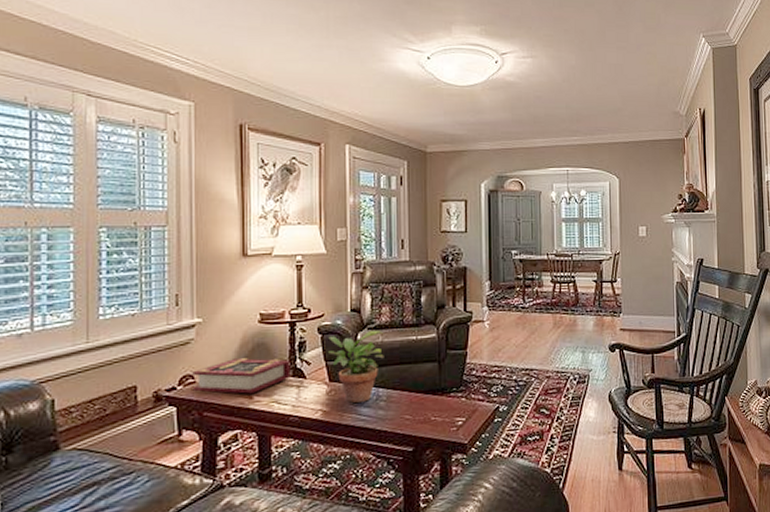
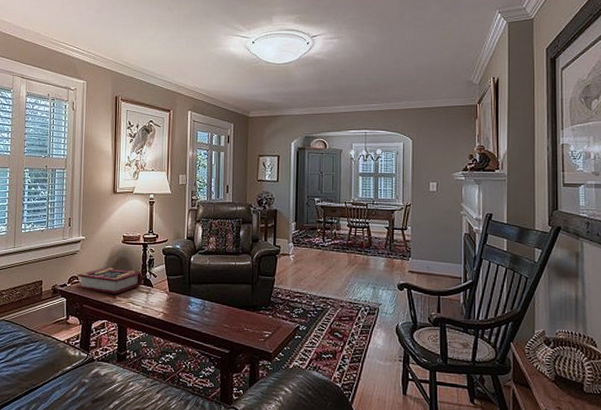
potted plant: present [328,331,384,403] -> none [170,255,210,310]

